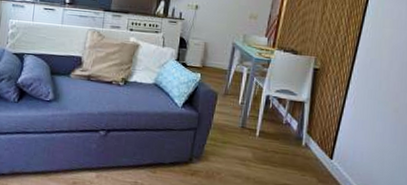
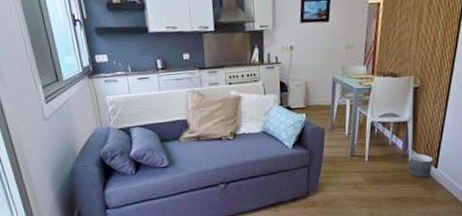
planter: none [300,138,329,168] -> present [408,154,433,178]

